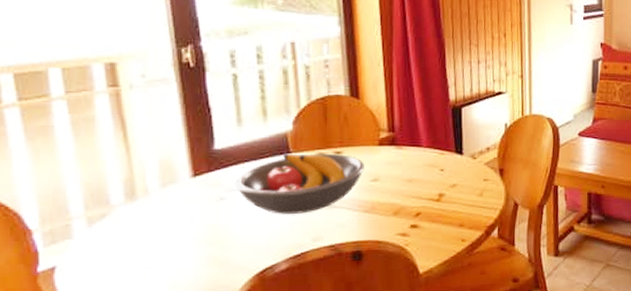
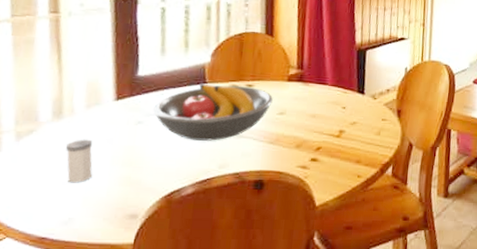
salt shaker: none [144,220,176,267] -> present [66,139,93,183]

